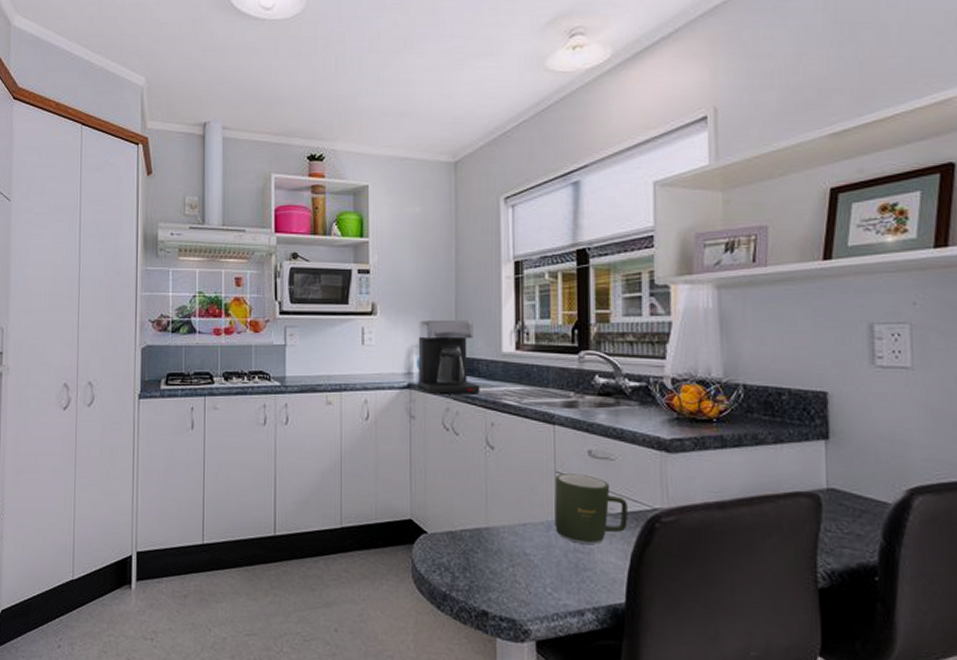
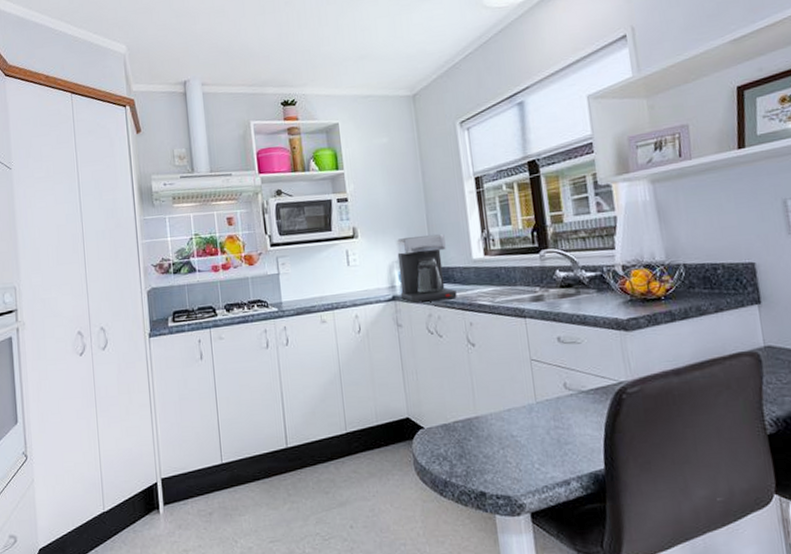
mug: present [554,473,628,544] -> none [531,359,599,421]

